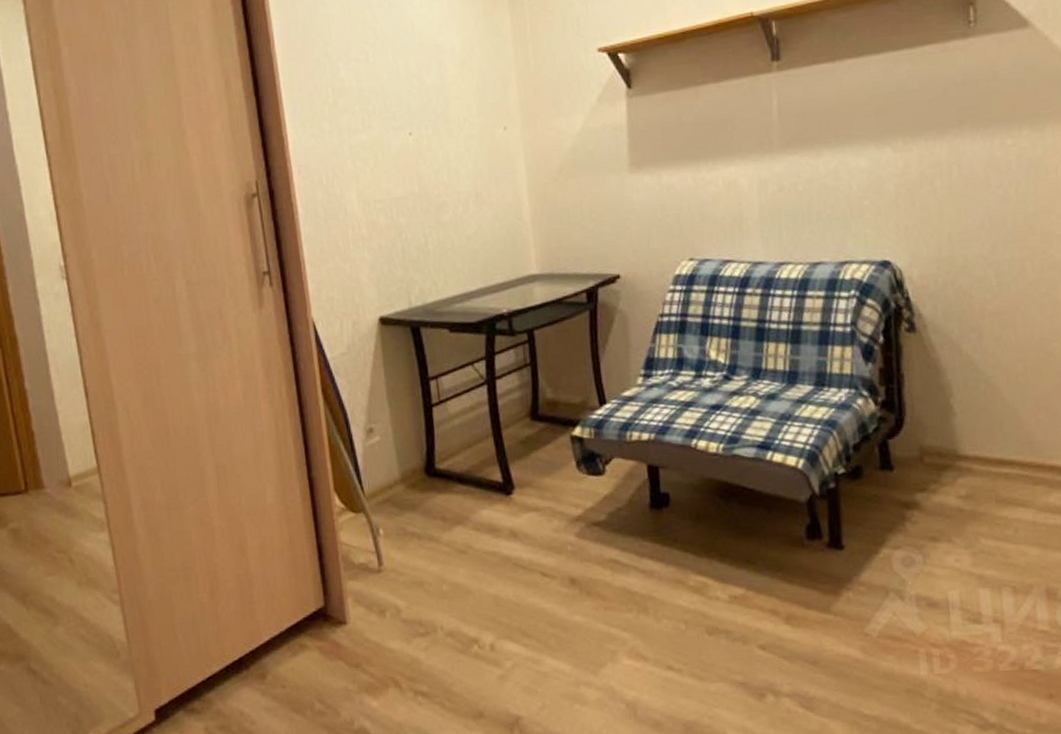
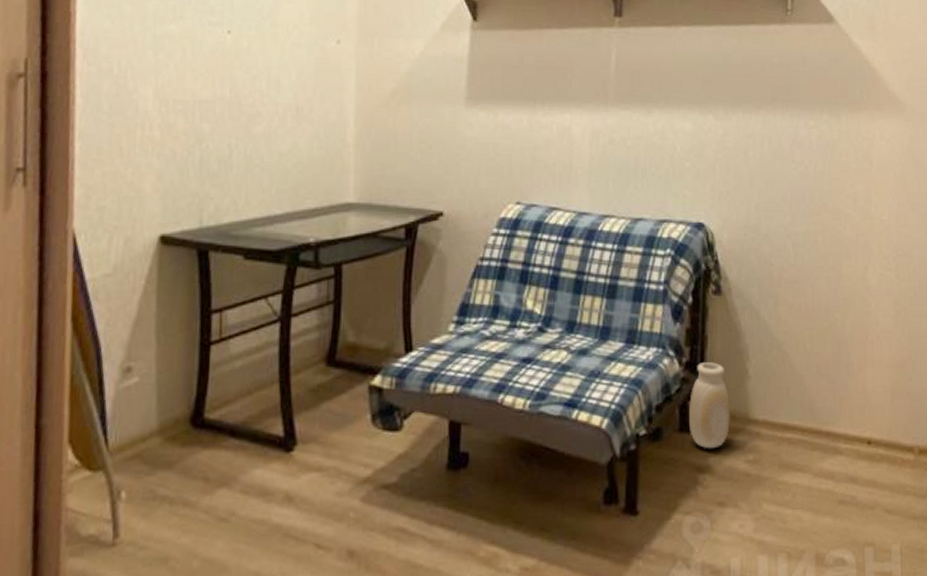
vase: none [889,400,937,486] -> present [689,362,730,449]

